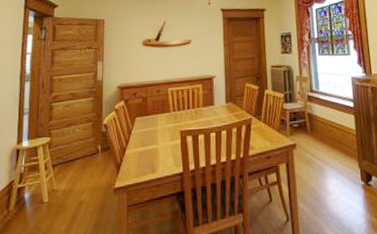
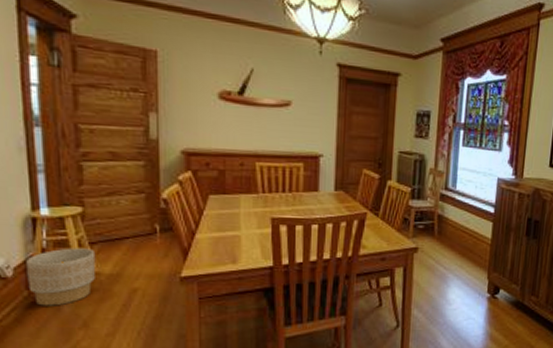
planter: none [8,170,56,223] -> present [26,248,96,306]

